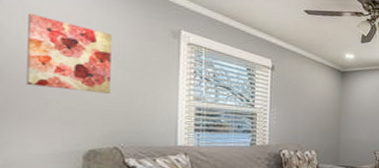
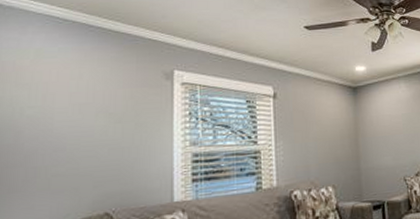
wall art: present [27,14,112,94] -> none [17,78,103,155]

